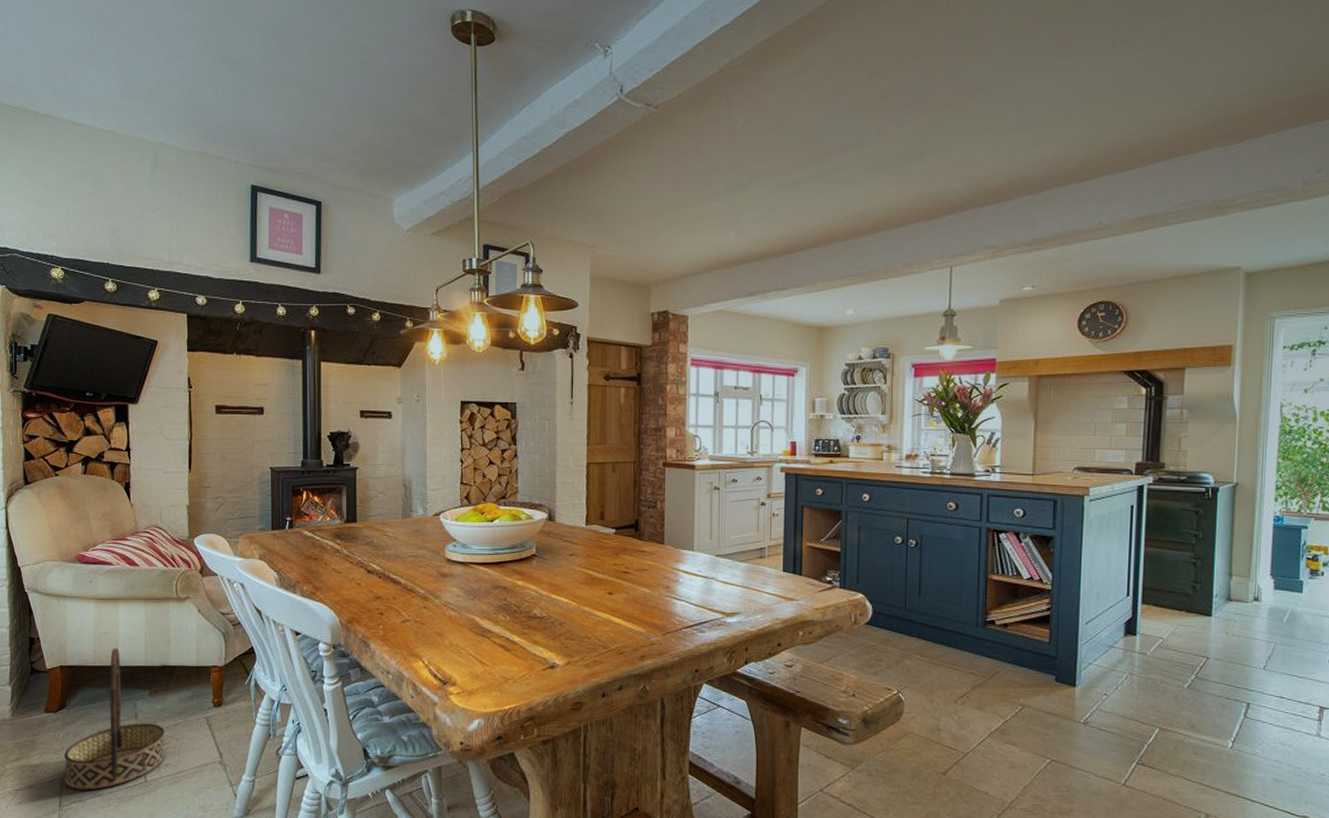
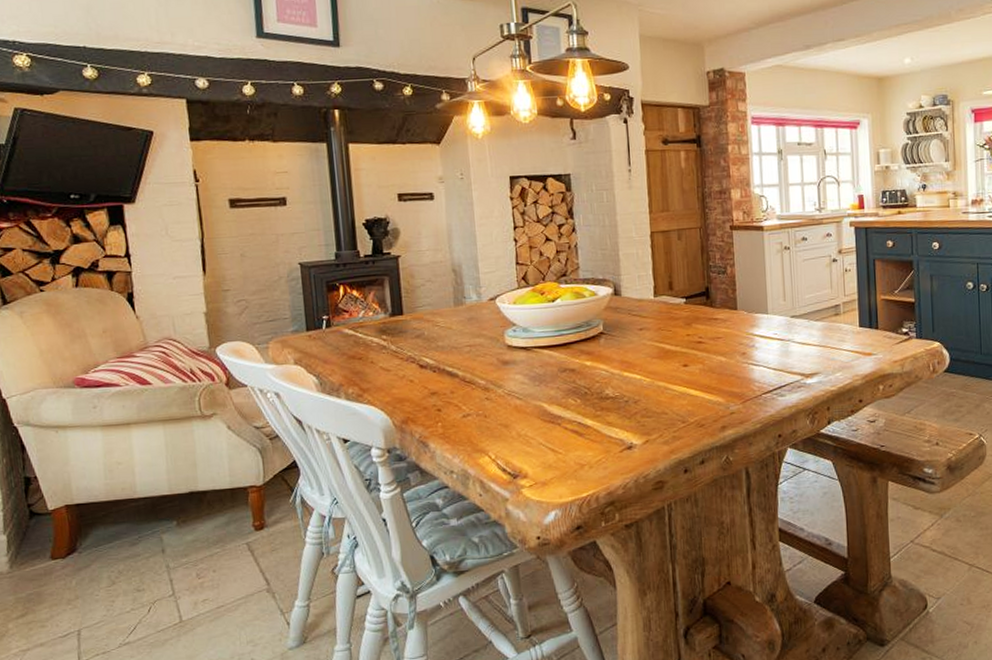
basket: present [64,647,166,791] -> none [79,477,203,642]

